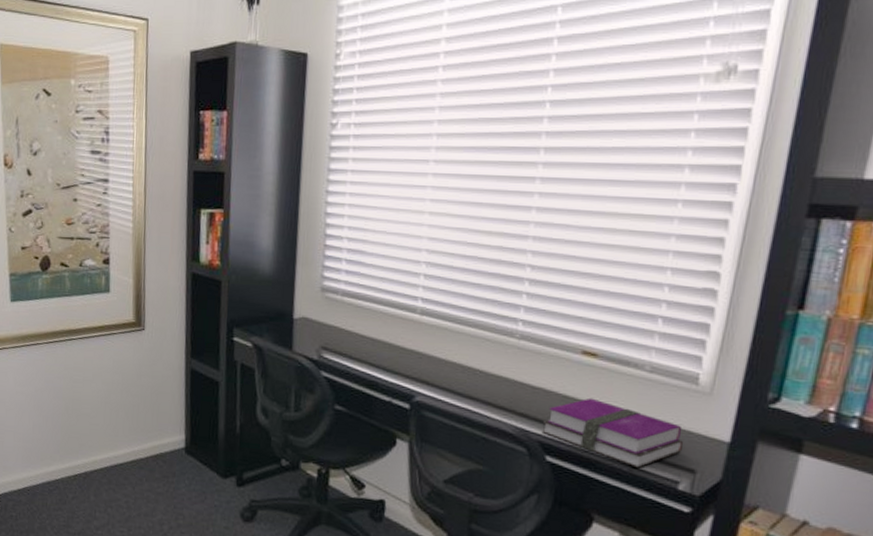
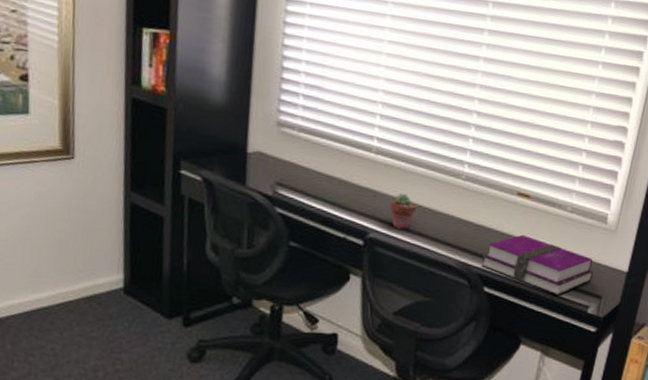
potted succulent: none [437,354,466,393] -> present [390,193,417,229]

